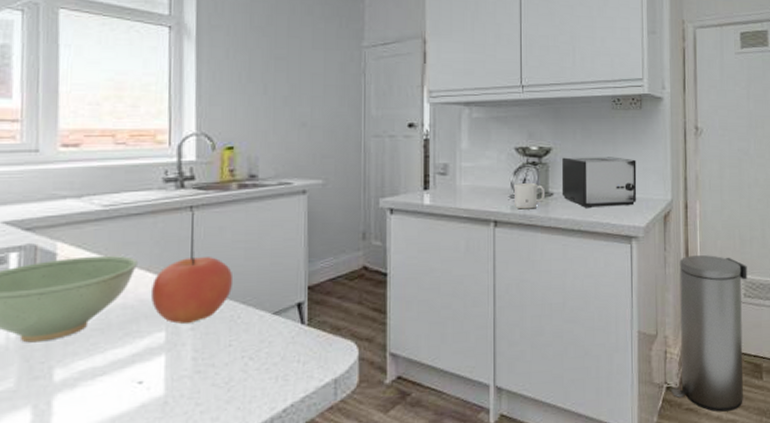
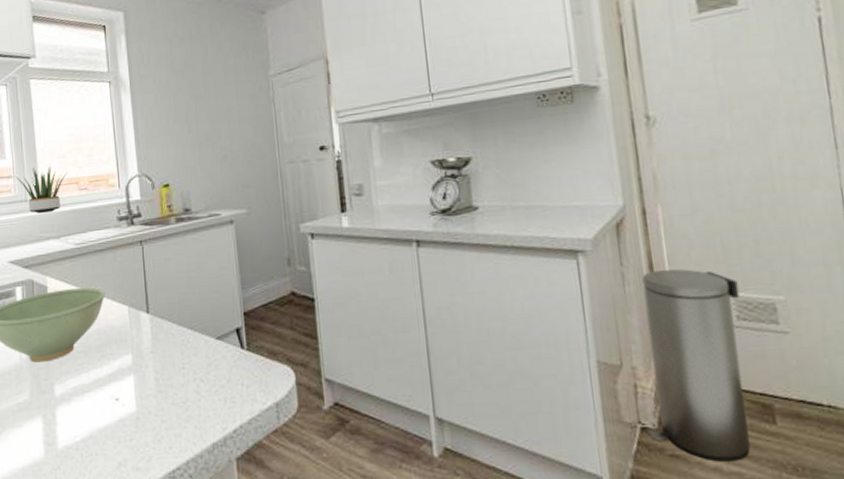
potted plant: none [24,112,100,168] -> present [15,166,67,214]
fruit: present [150,257,234,324] -> none [117,286,181,347]
mug: present [513,182,546,210] -> none [433,196,470,227]
toaster: present [561,157,637,209] -> none [484,160,578,222]

